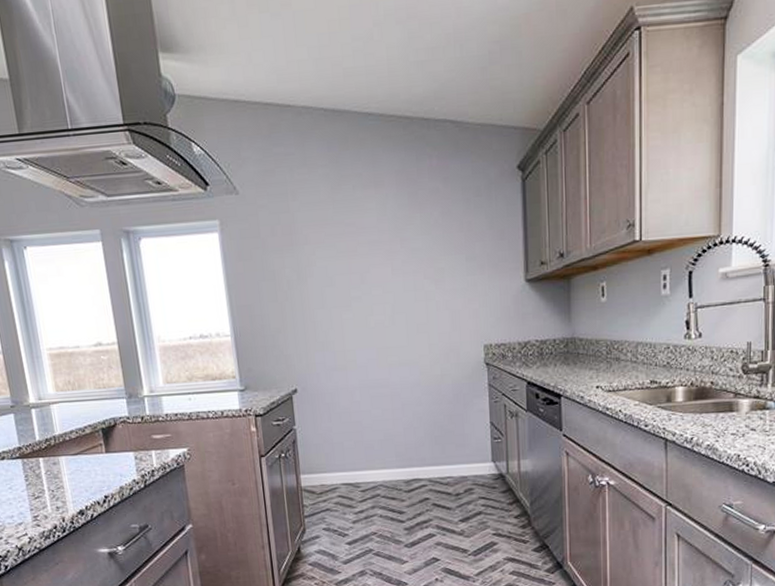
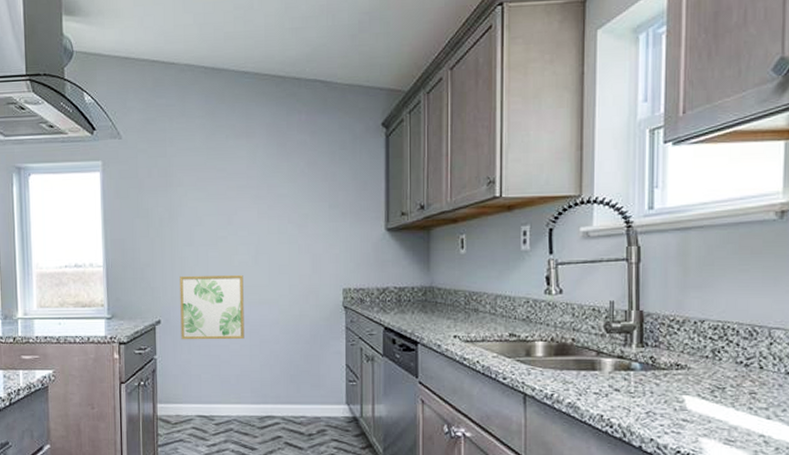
wall art: none [314,337,386,408] -> present [180,275,245,340]

